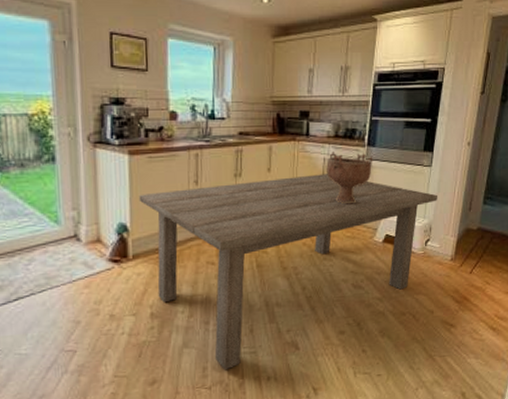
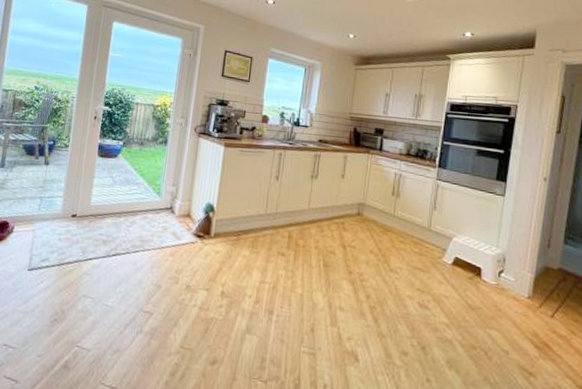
dining table: present [138,174,437,370] -> none [227,181,511,367]
decorative bowl: present [326,151,373,205] -> none [397,168,444,221]

